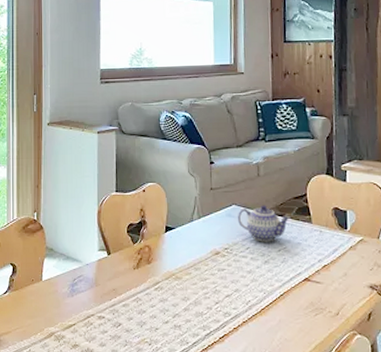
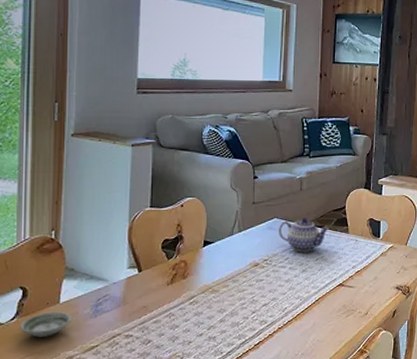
saucer: none [11,288,52,312] -> present [19,311,71,338]

